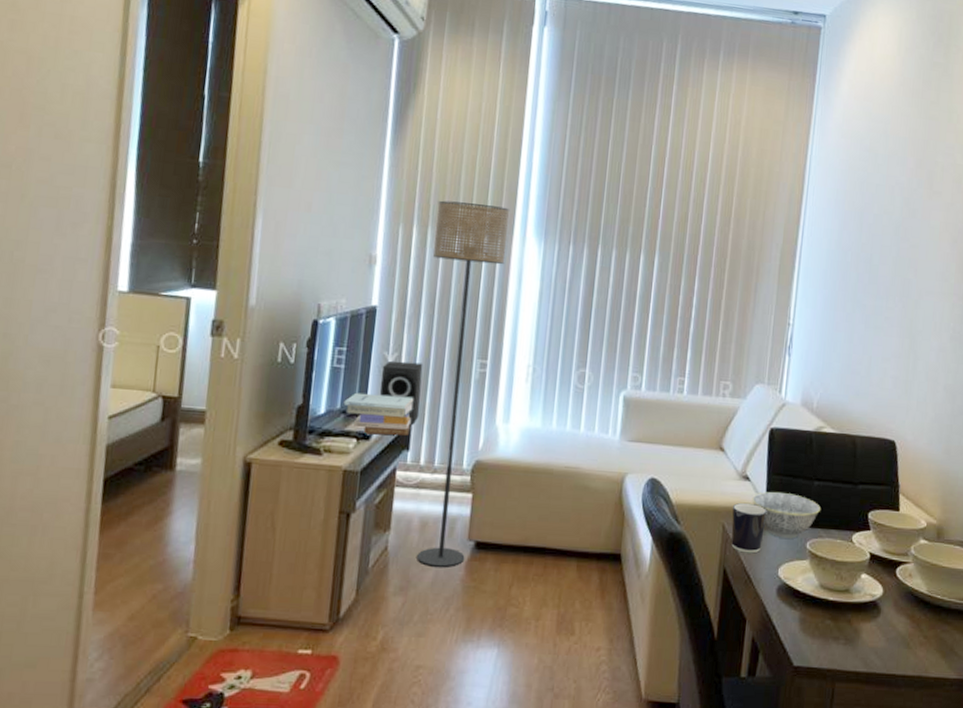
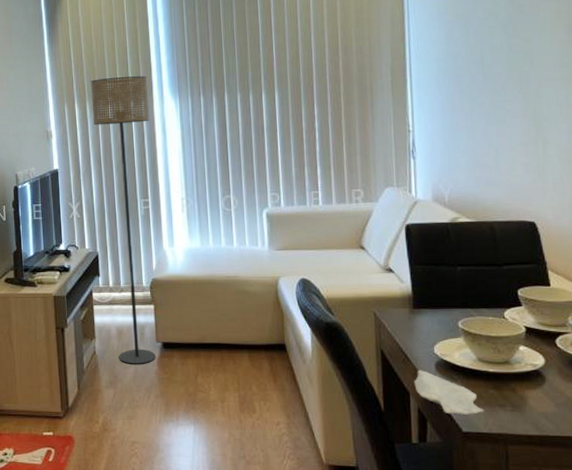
books: present [343,392,414,436] -> none [45,235,98,267]
speaker: present [379,360,423,425] -> none [69,208,103,256]
mug: present [731,502,767,554] -> none [380,291,415,335]
bowl: present [752,492,821,539] -> none [398,280,468,320]
tissue: none [752,594,818,647] -> present [414,370,484,415]

